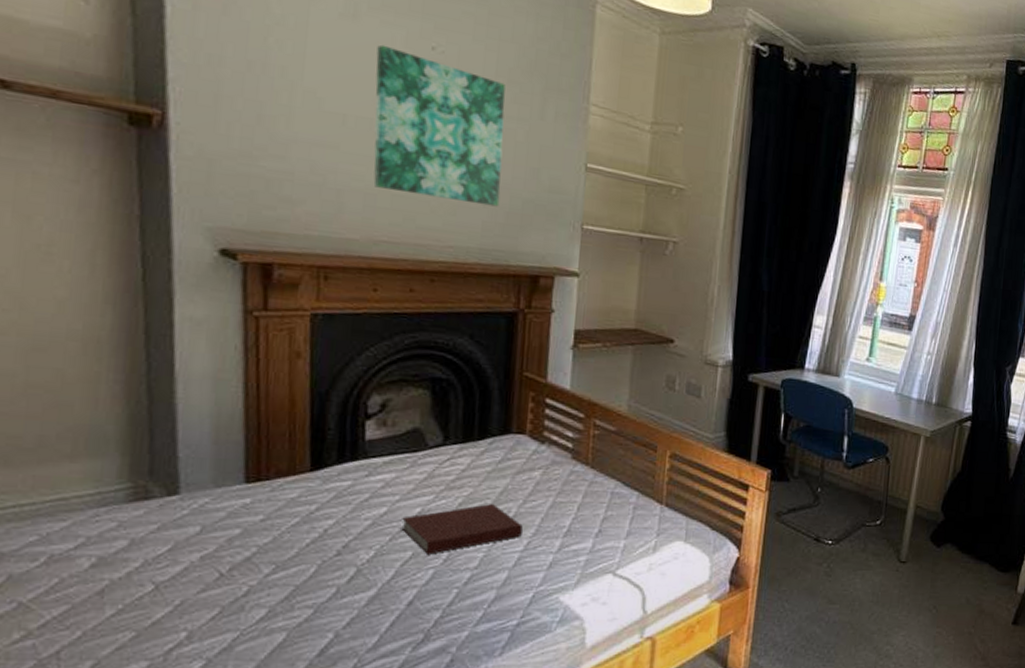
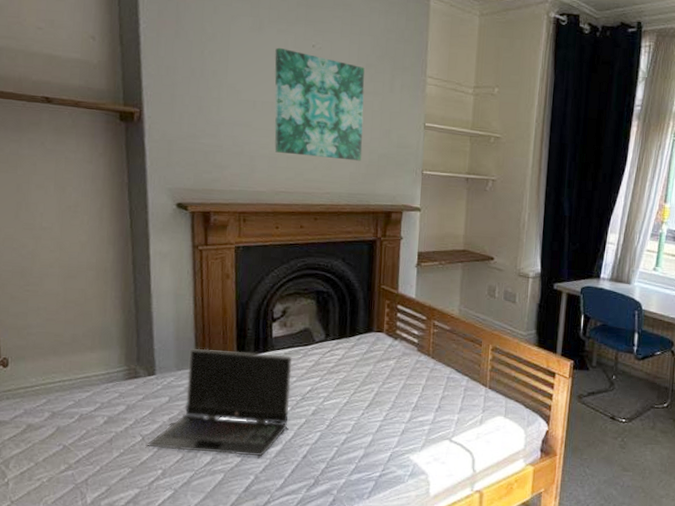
laptop computer: none [162,455,395,606] -> present [147,348,293,457]
notebook: present [401,503,523,555] -> none [298,384,382,421]

